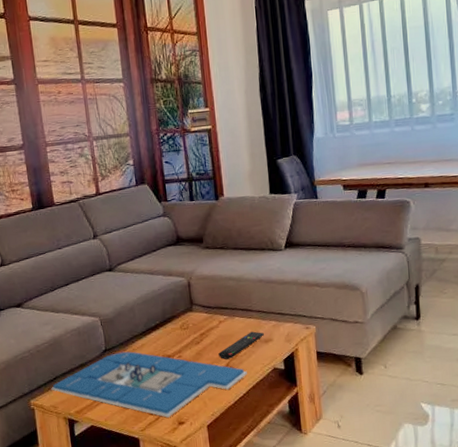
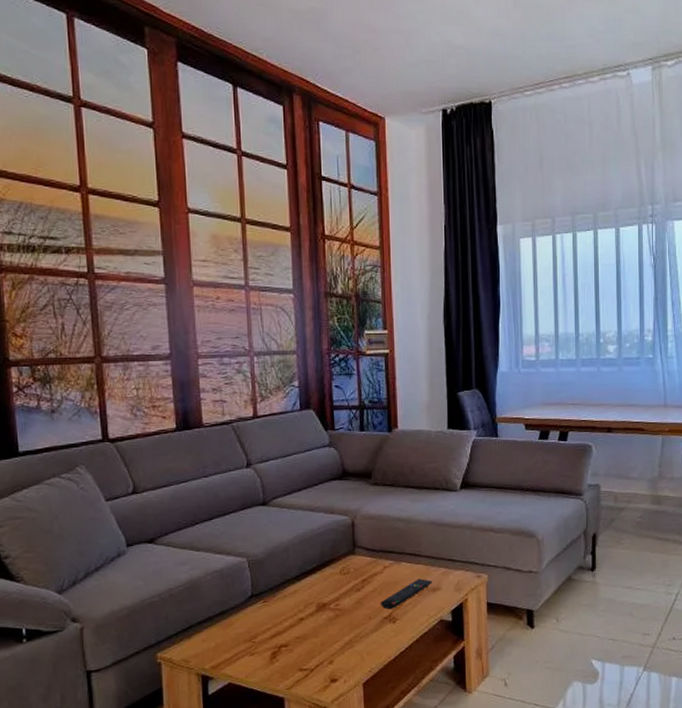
board game: present [51,351,247,418] -> none [184,598,411,674]

